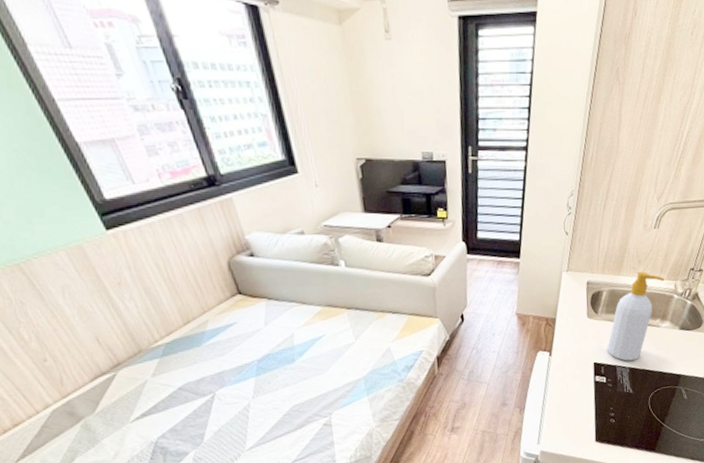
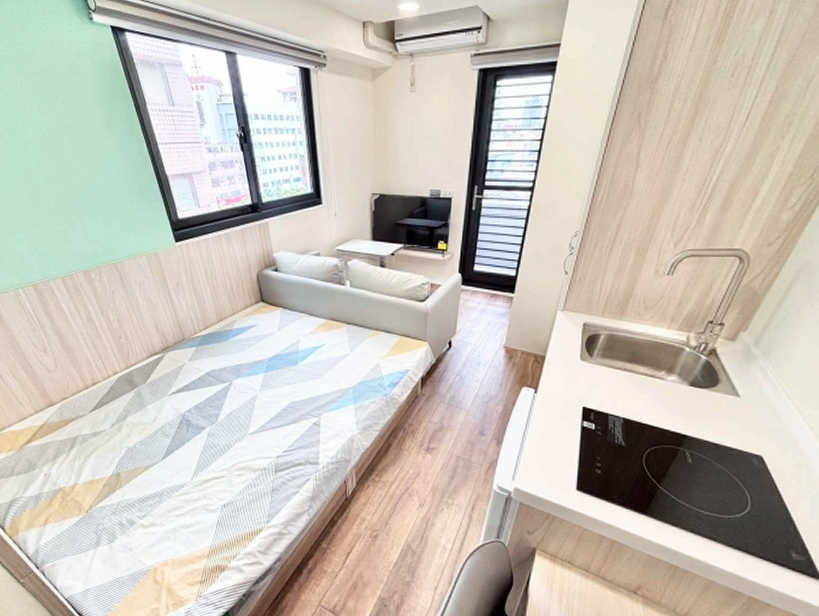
soap bottle: present [607,271,665,361] -> none [600,318,675,411]

